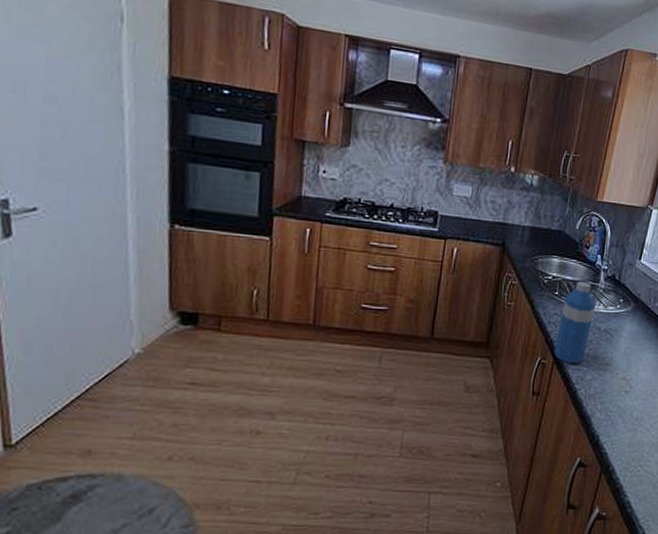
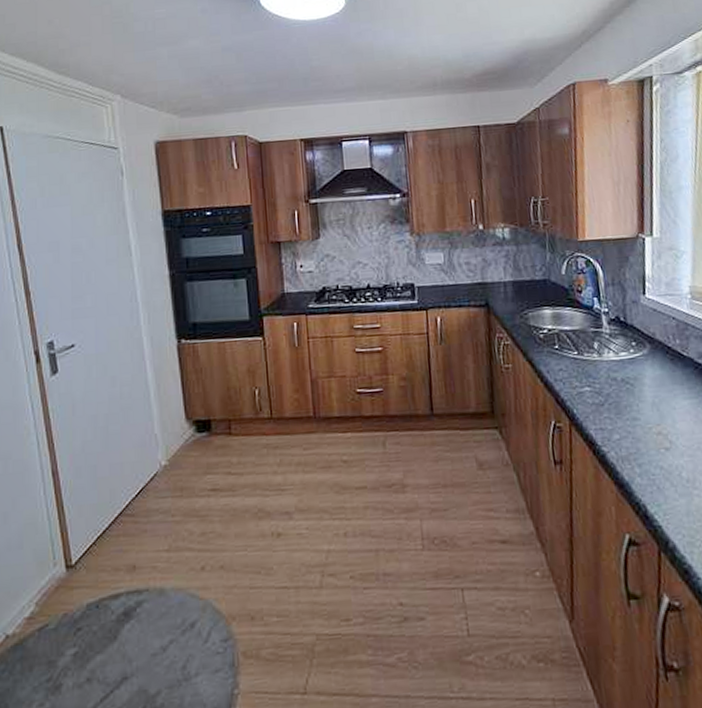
water bottle: present [554,282,596,364] -> none [567,330,606,424]

